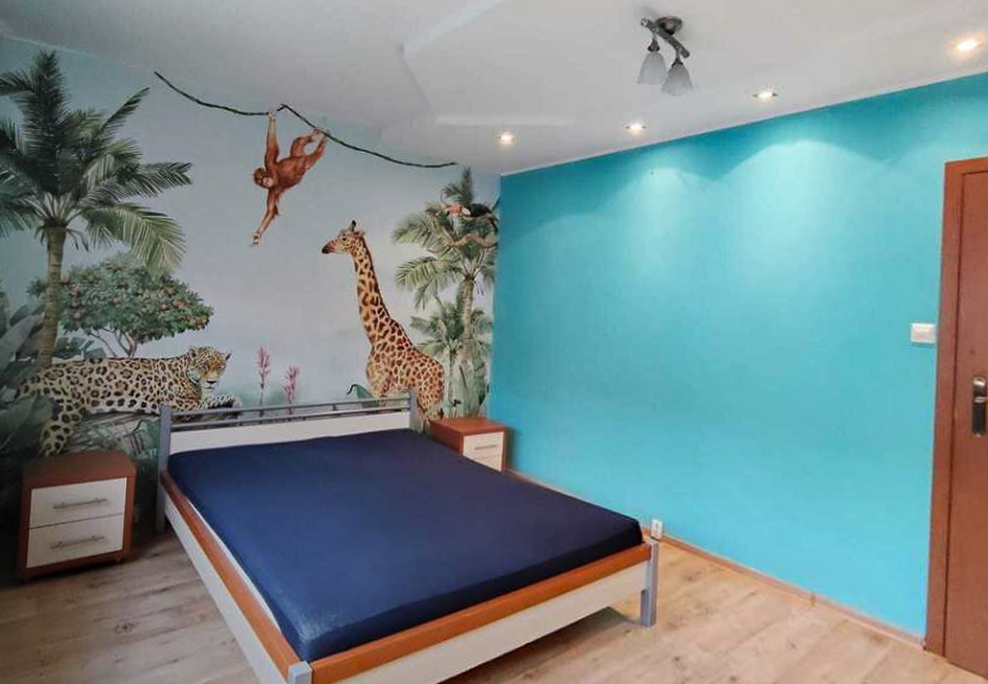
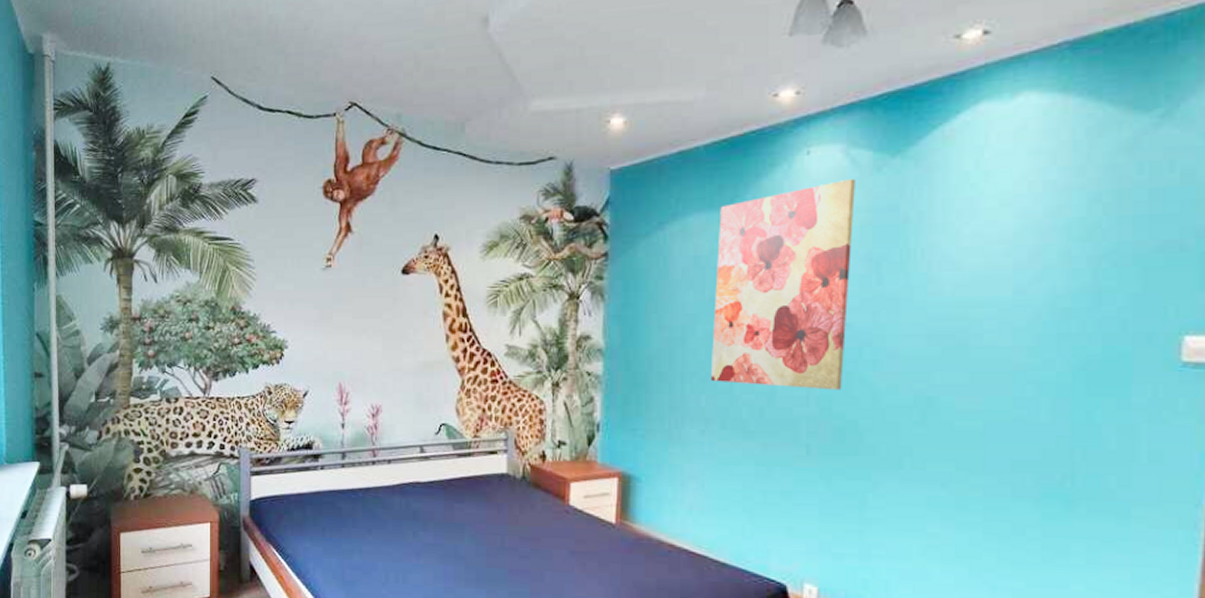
wall art: none [578,195,686,360] -> present [710,178,855,390]

